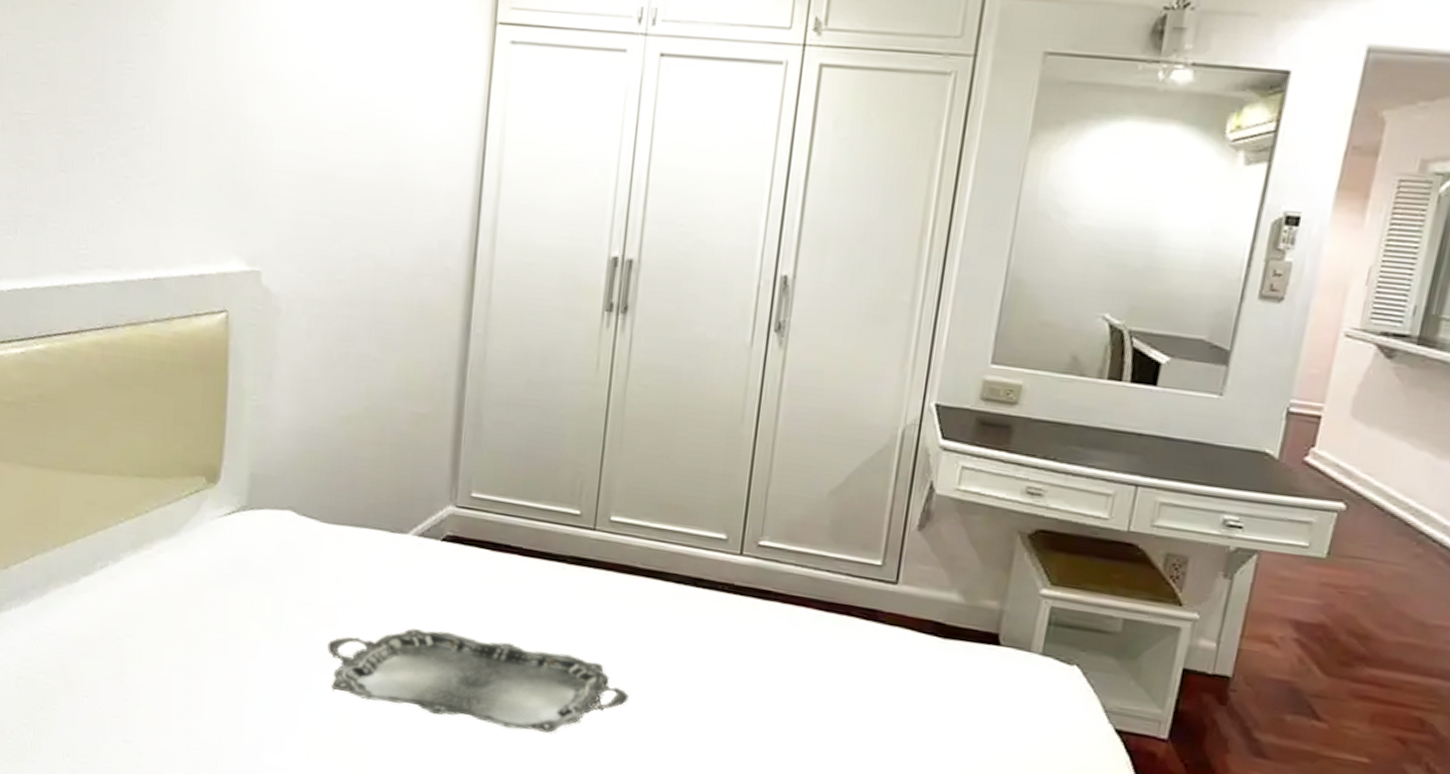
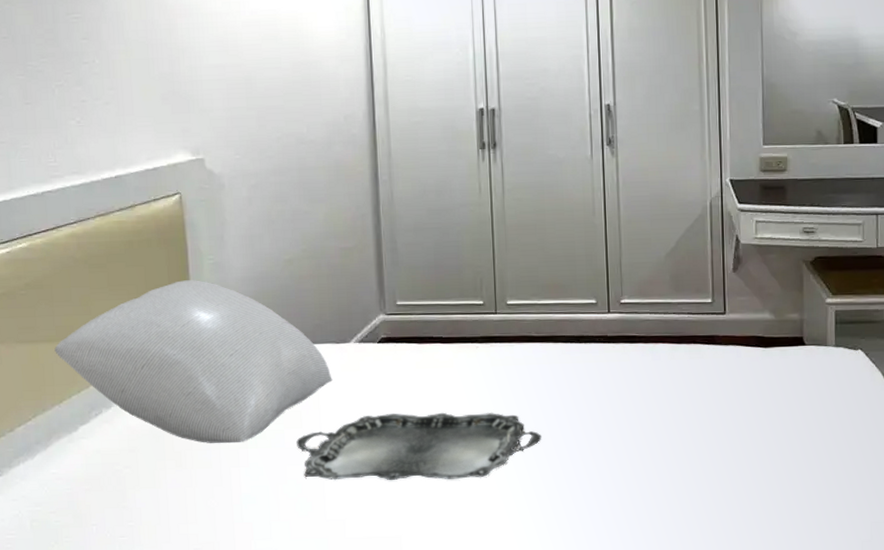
pillow: none [63,421,381,633] -> present [54,280,333,444]

